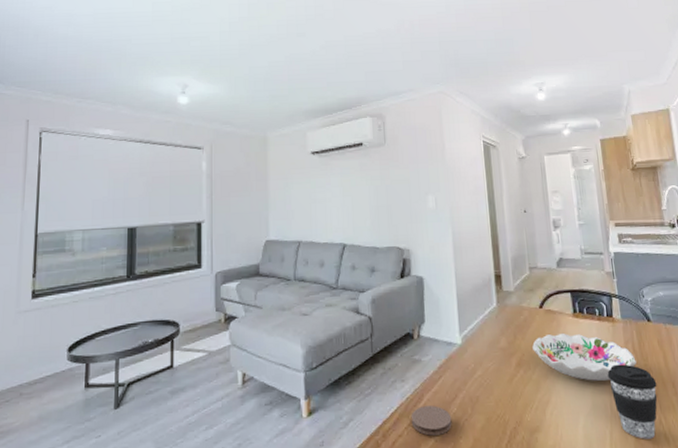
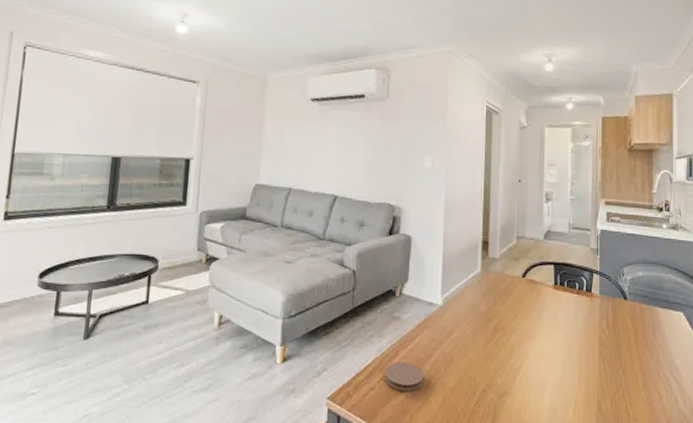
decorative bowl: present [532,332,637,381] -> none [511,303,608,352]
coffee cup: present [607,364,658,439] -> none [579,338,625,410]

